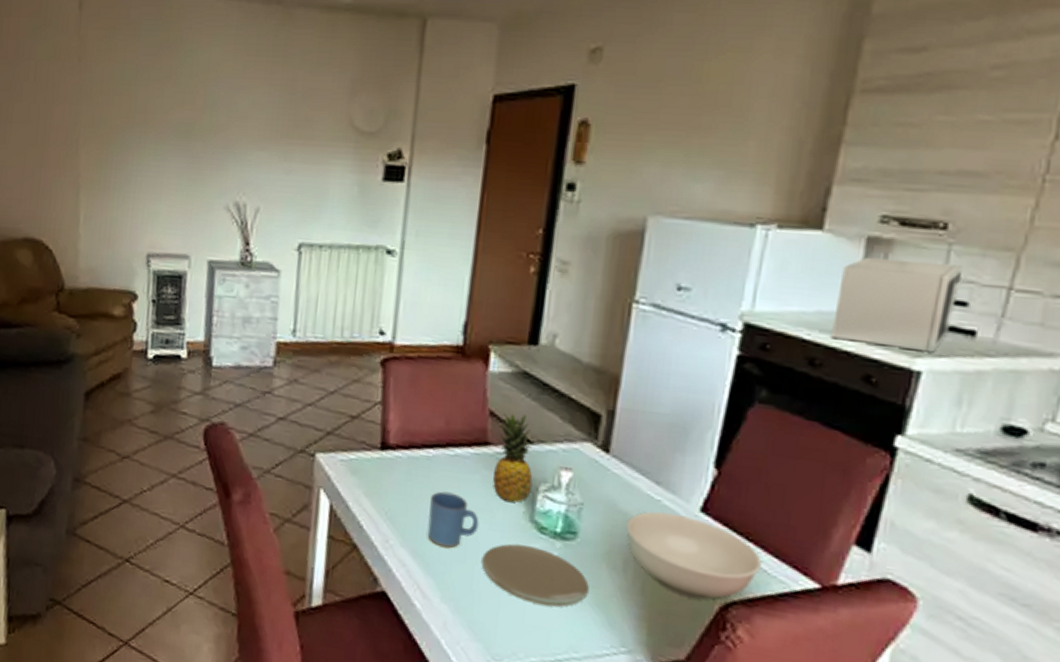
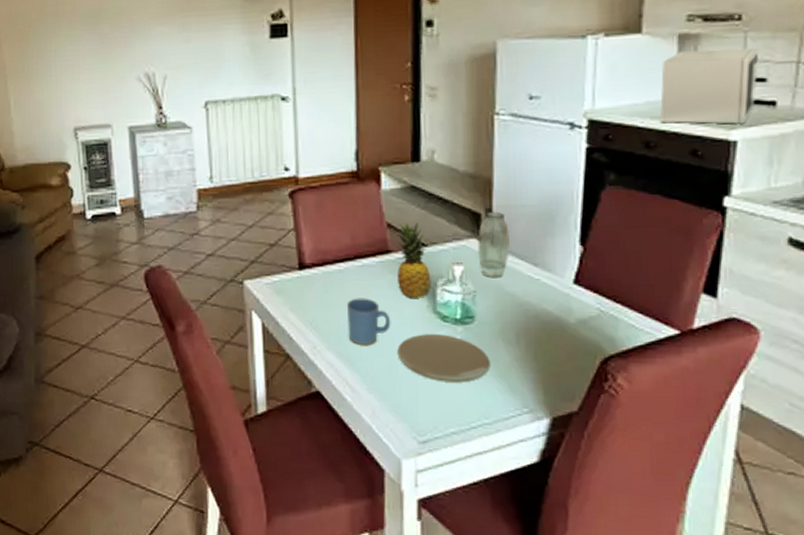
vase: none [591,413,633,492] -> present [478,211,510,278]
bowl: present [626,511,762,600] -> none [514,288,629,357]

